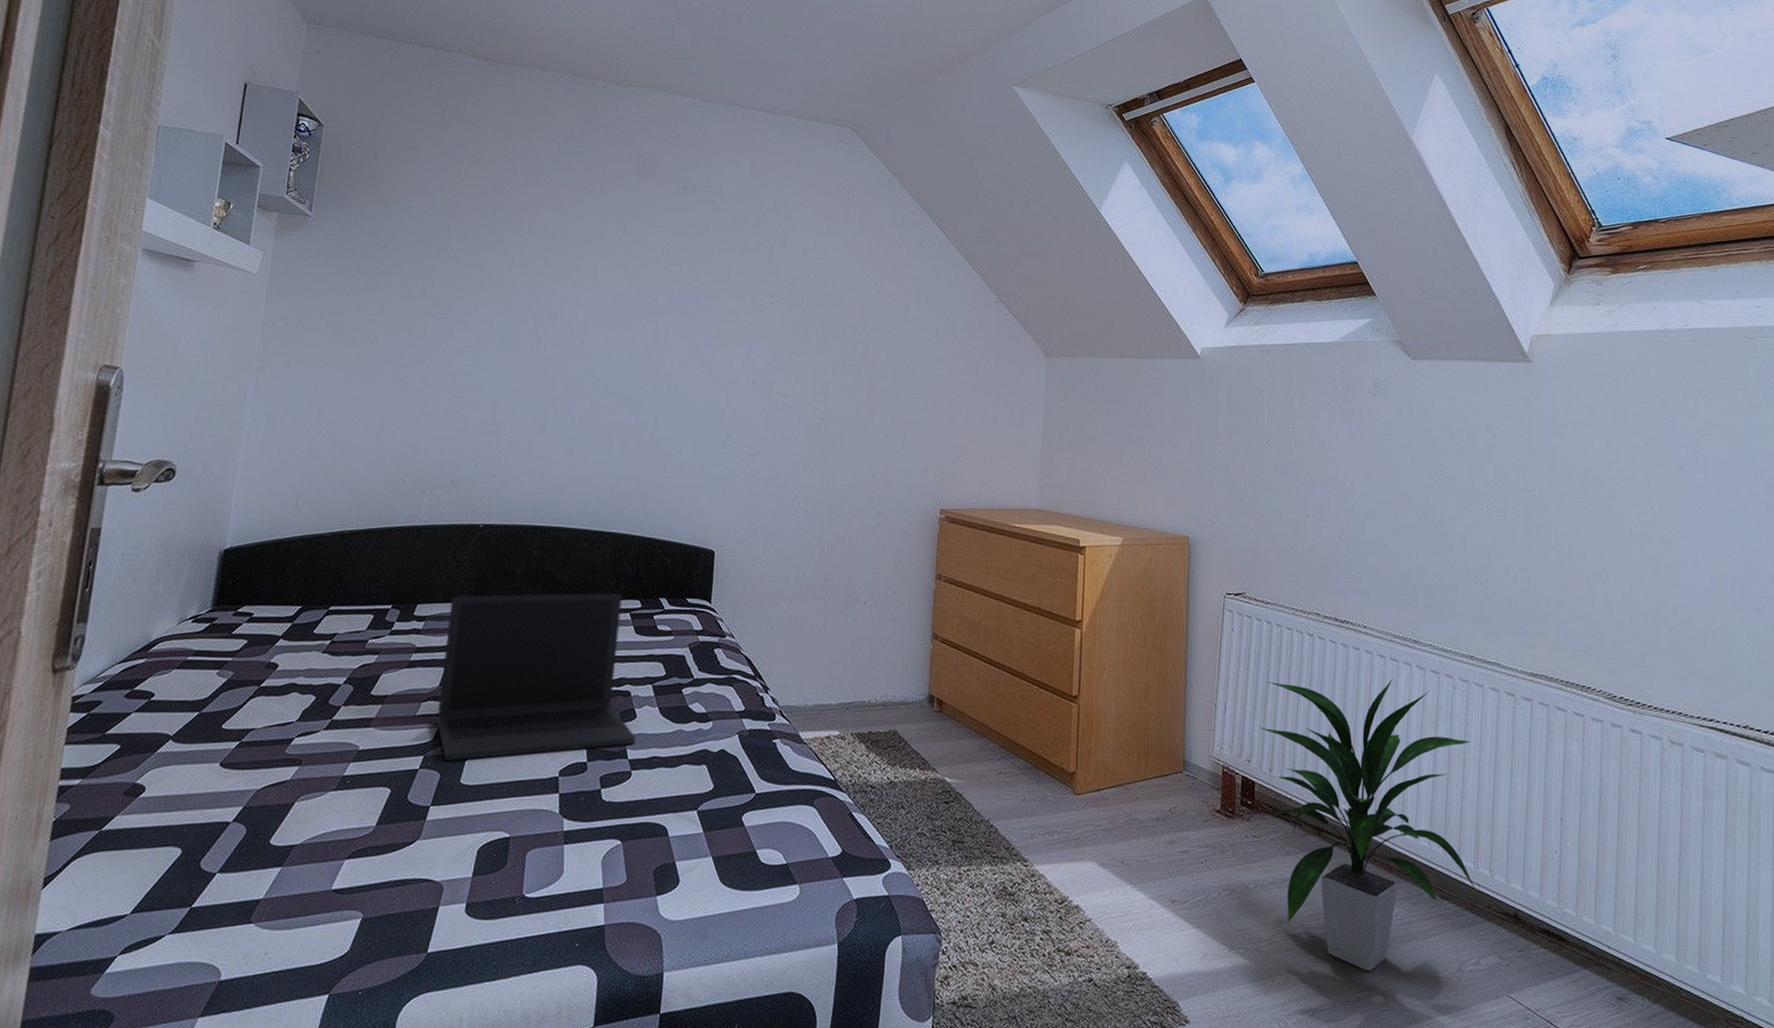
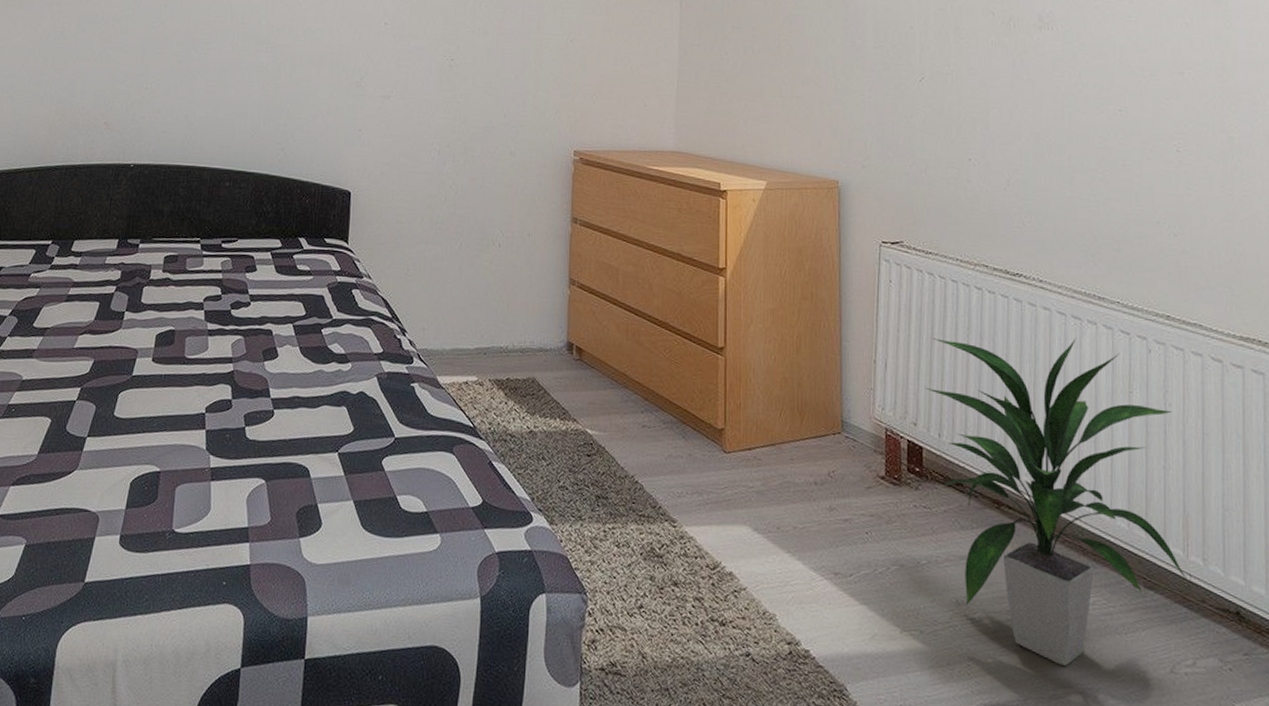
laptop: present [436,593,636,761] -> none [92,232,278,394]

